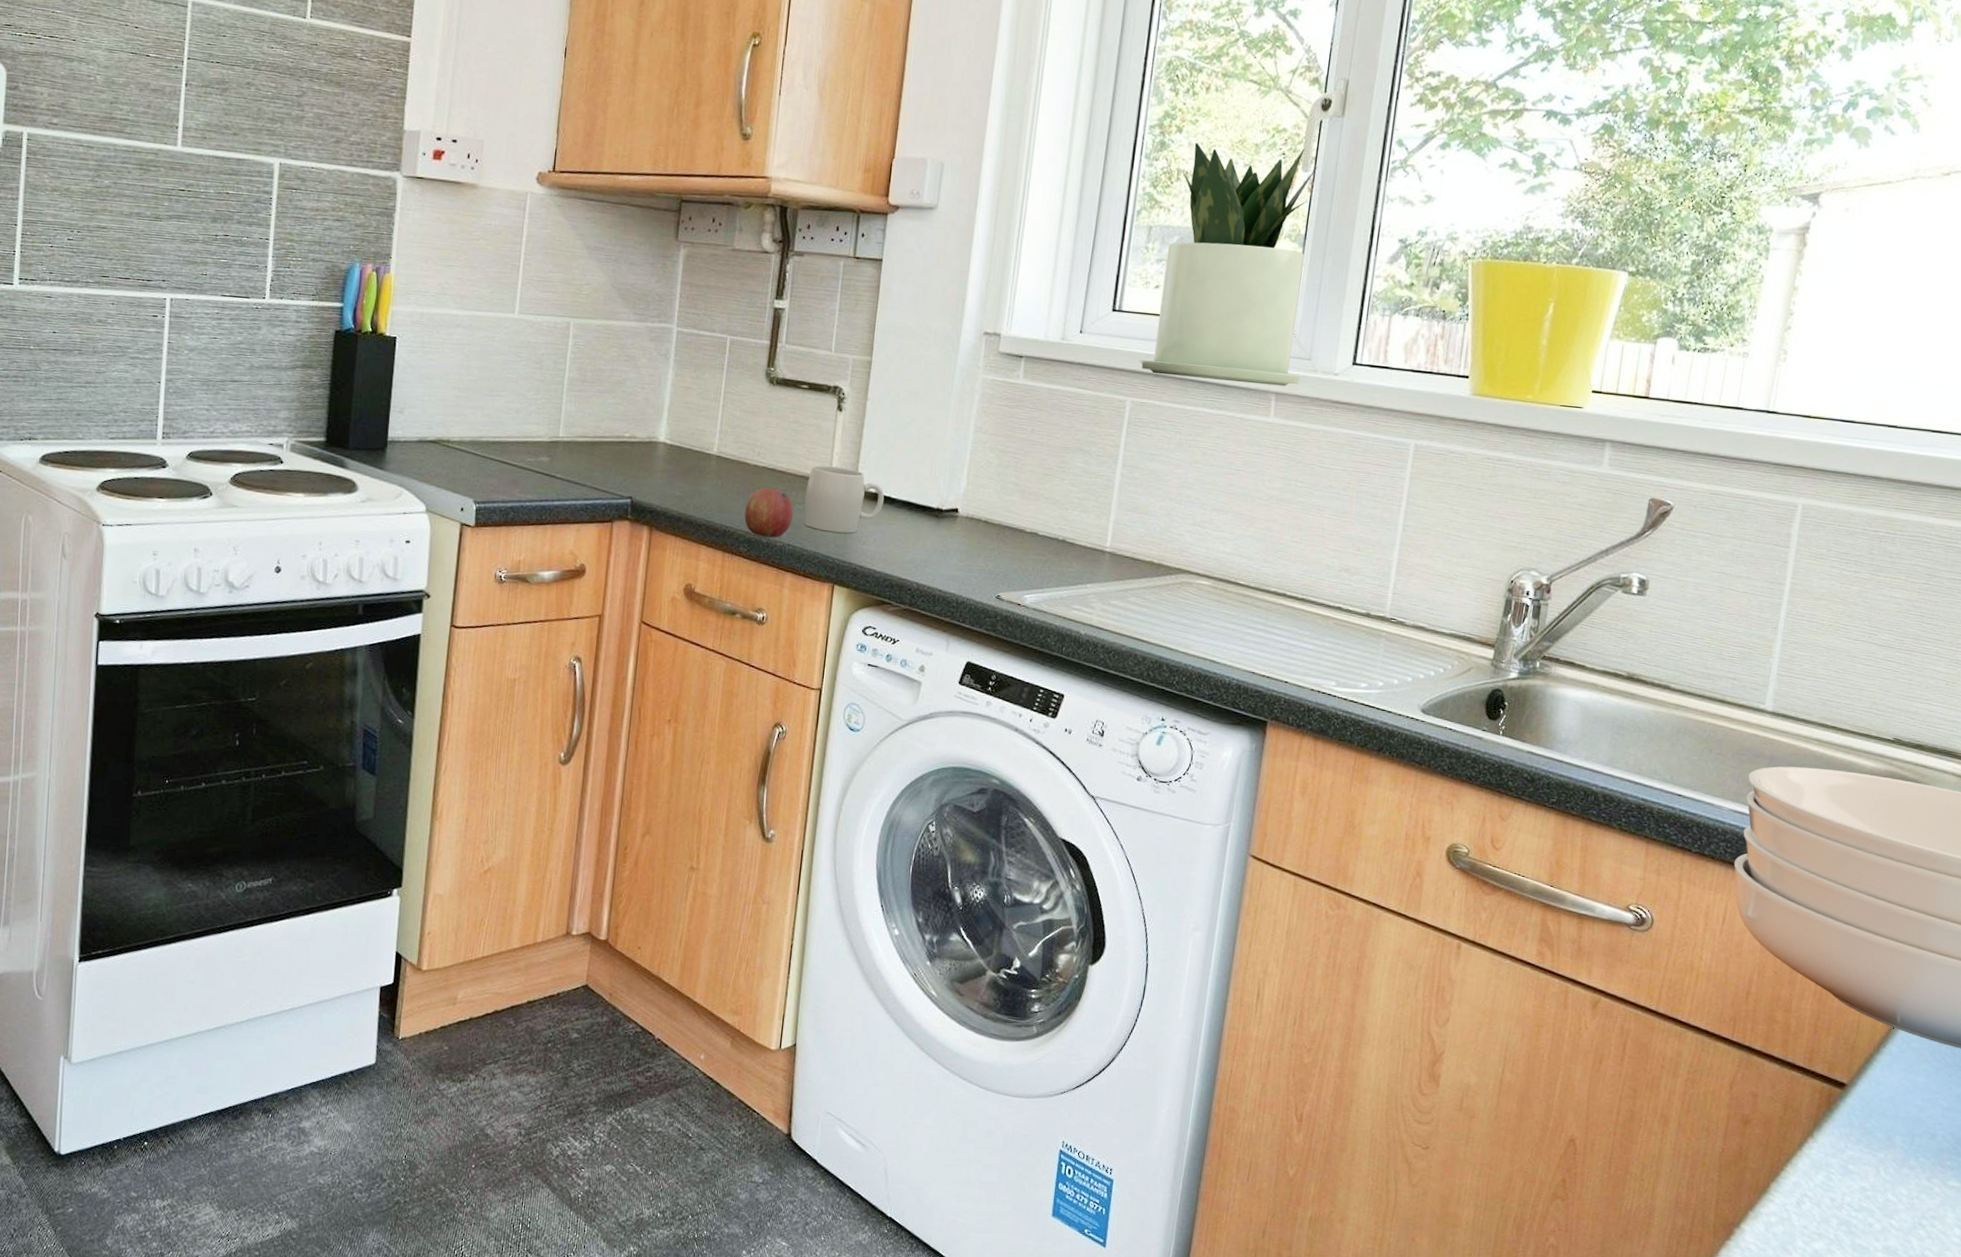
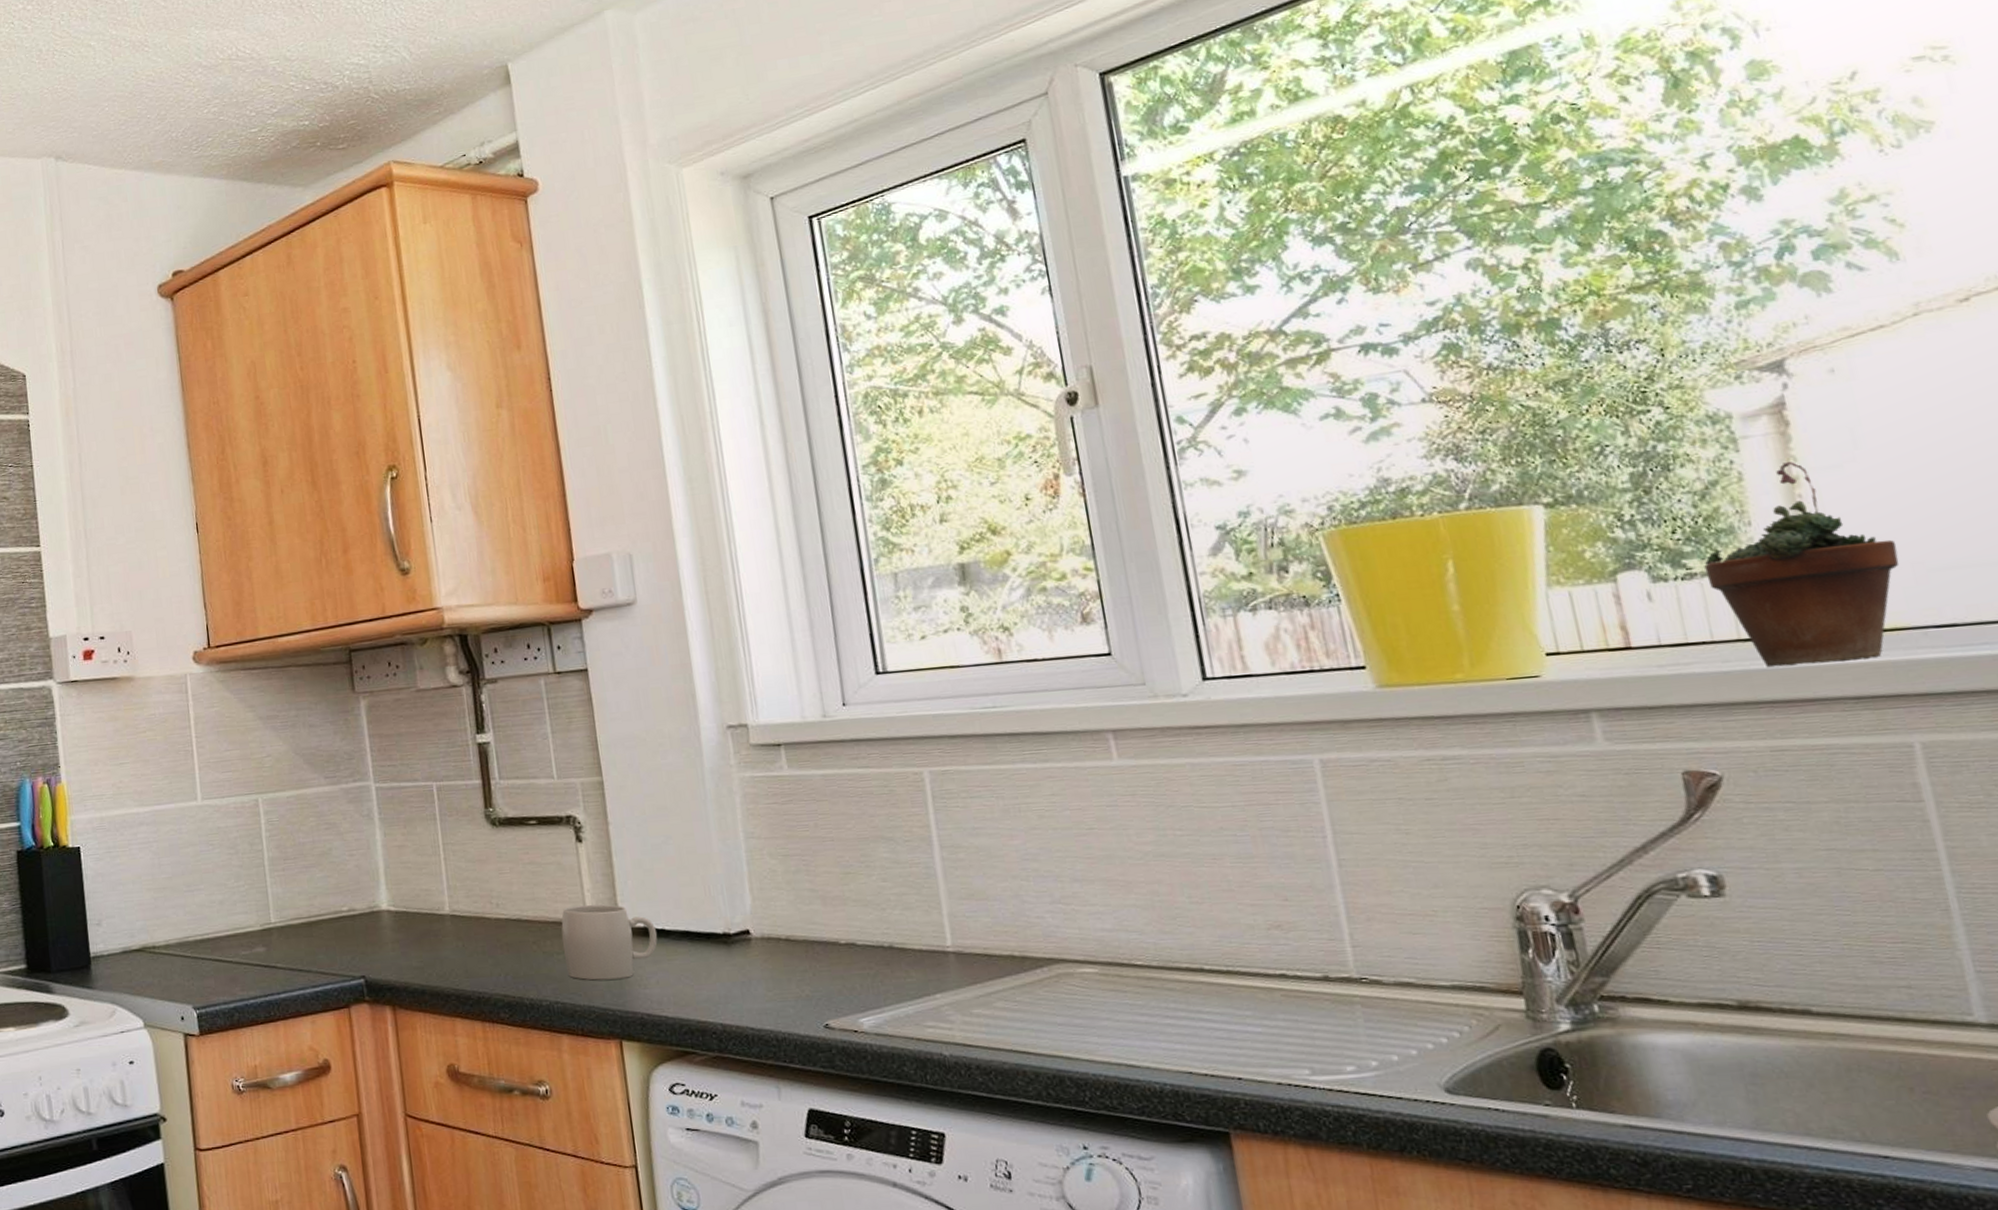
fruit: present [744,488,794,538] -> none [496,941,554,998]
planter: present [1138,143,1318,387] -> none [914,451,1144,736]
succulent plant: none [1714,274,1839,437] -> present [1702,461,1900,668]

